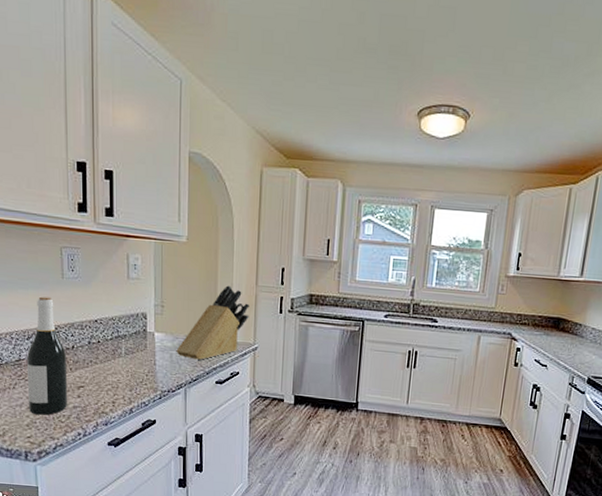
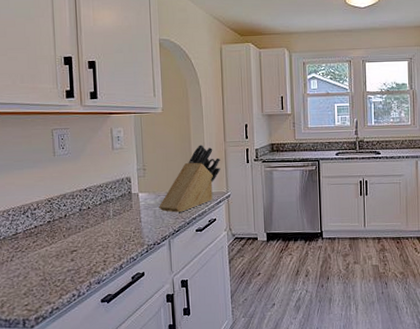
wine bottle: present [27,296,68,415] -> none [23,174,63,283]

